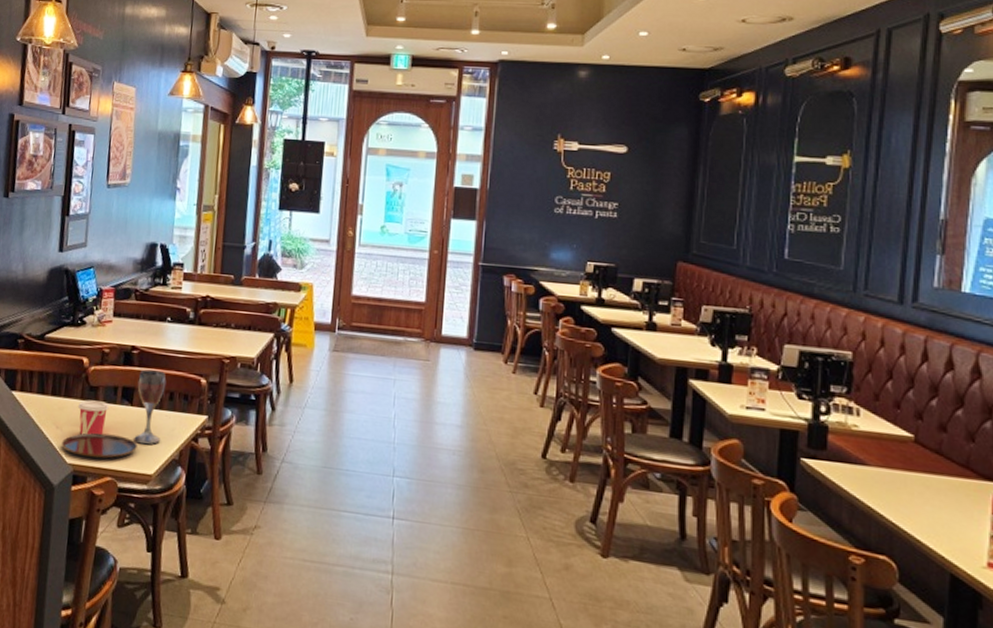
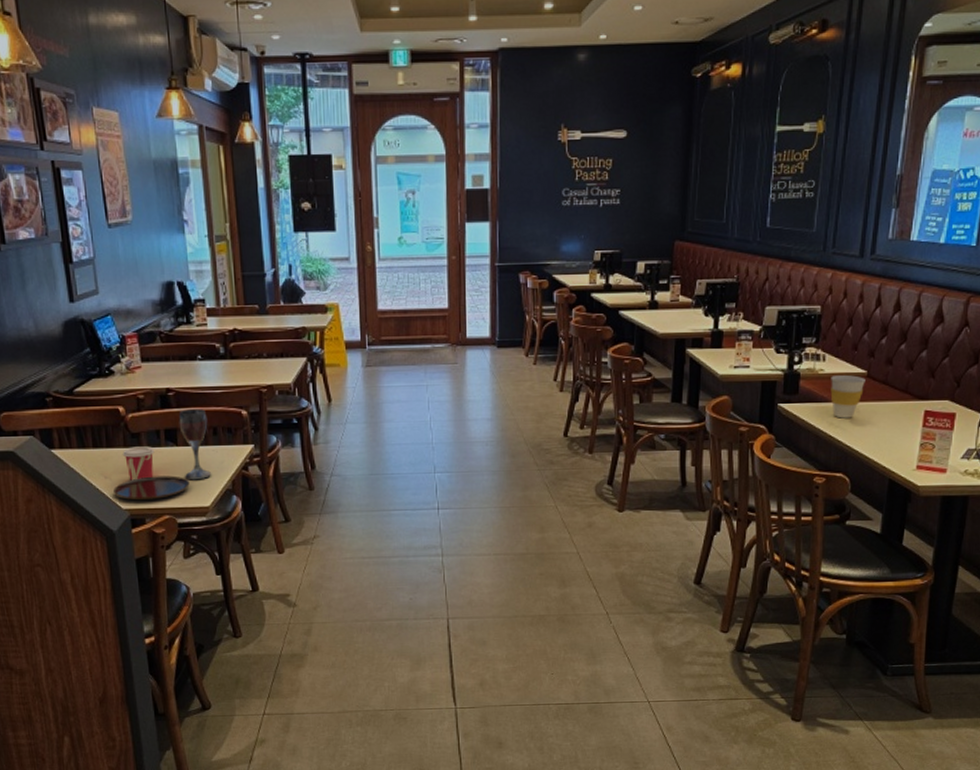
cup: none [868,435,913,489] -> present [830,375,865,419]

